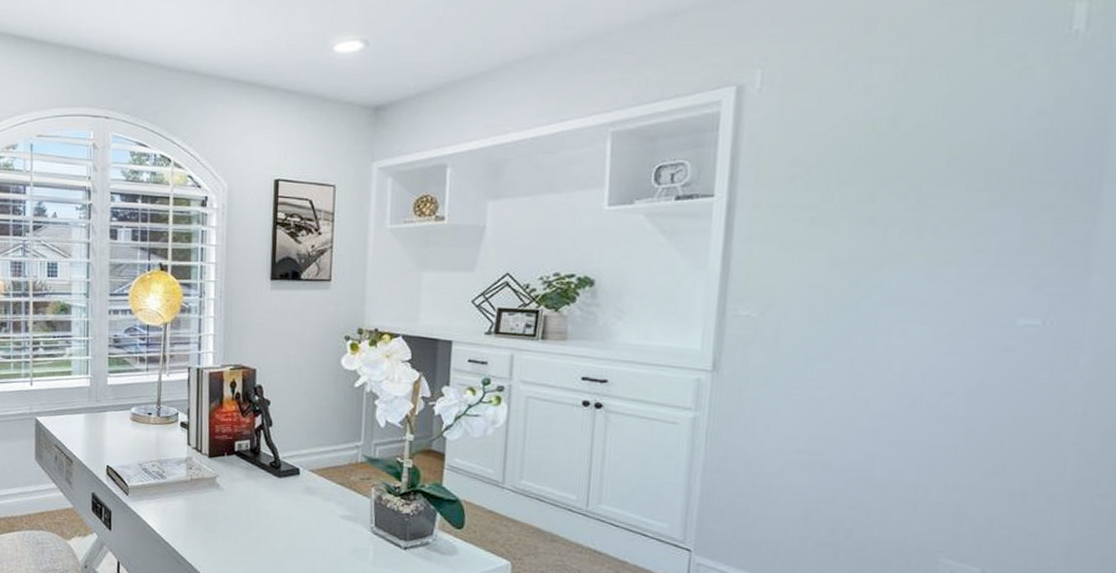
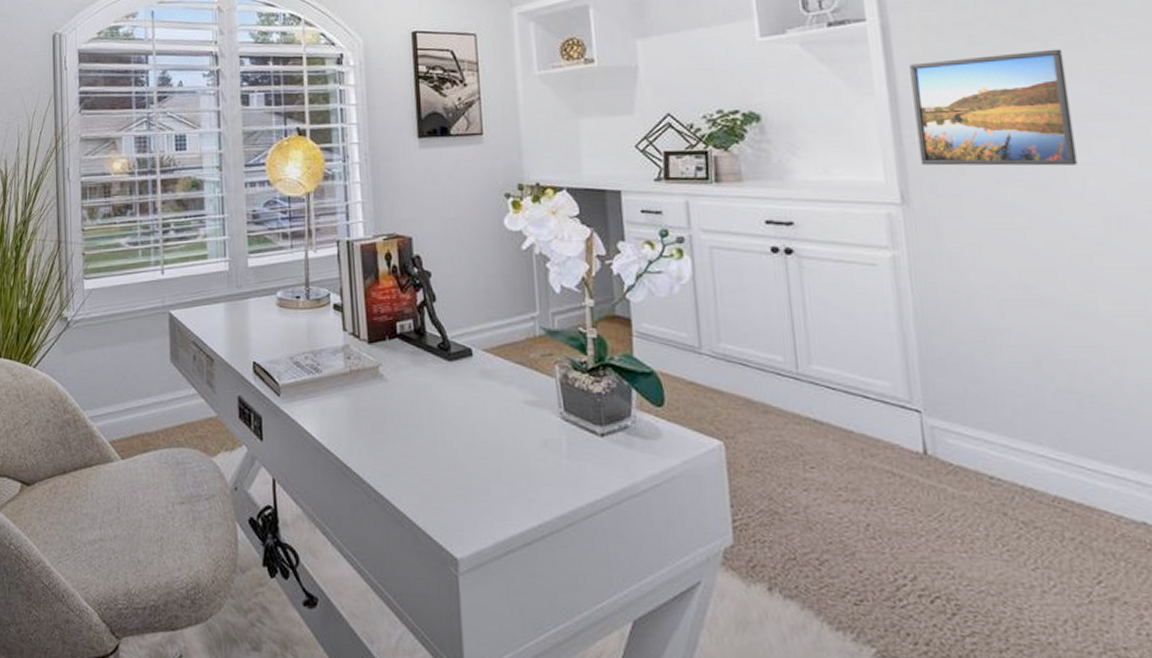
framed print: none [738,236,900,347] -> present [909,49,1078,166]

